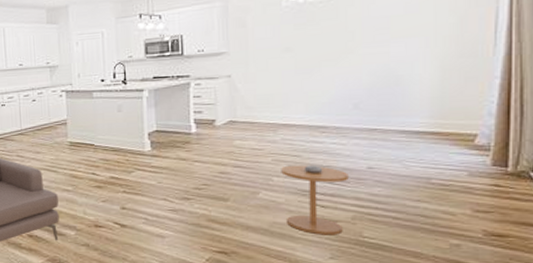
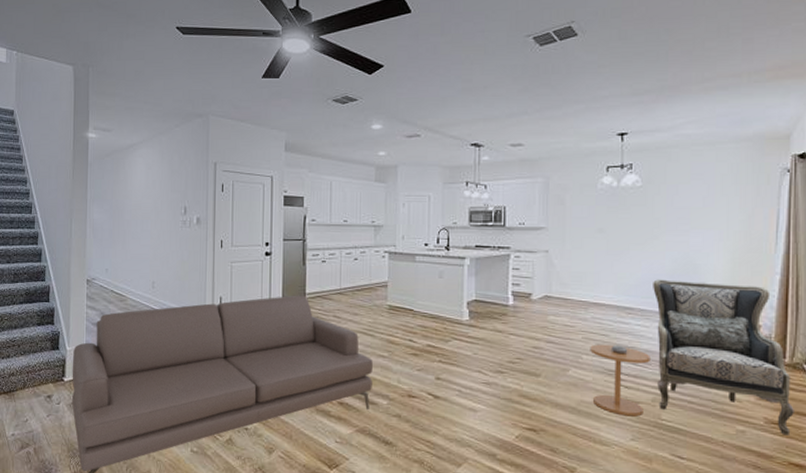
armchair: none [349,93,519,247] -> present [653,279,794,435]

